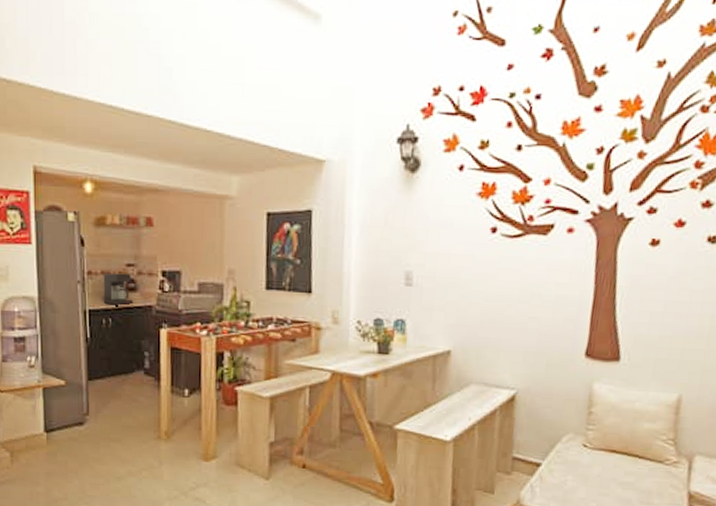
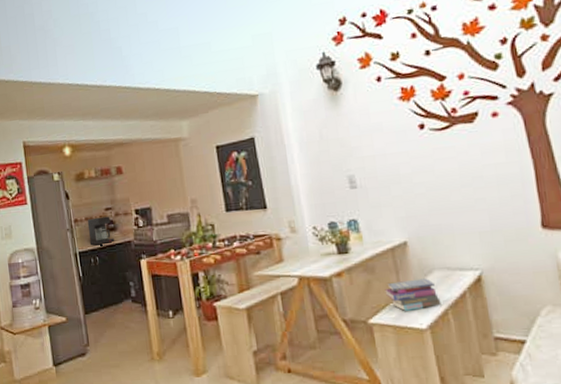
books: none [417,390,471,422] -> present [384,278,441,312]

